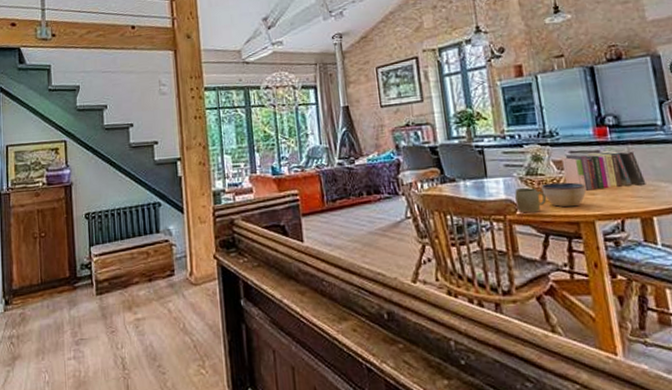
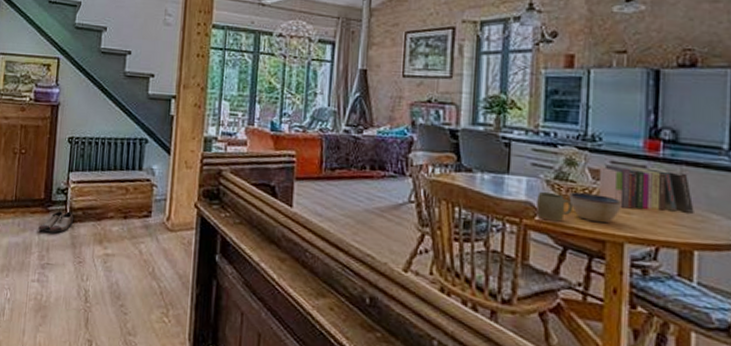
shoe: none [67,284,100,308] -> present [38,210,73,233]

